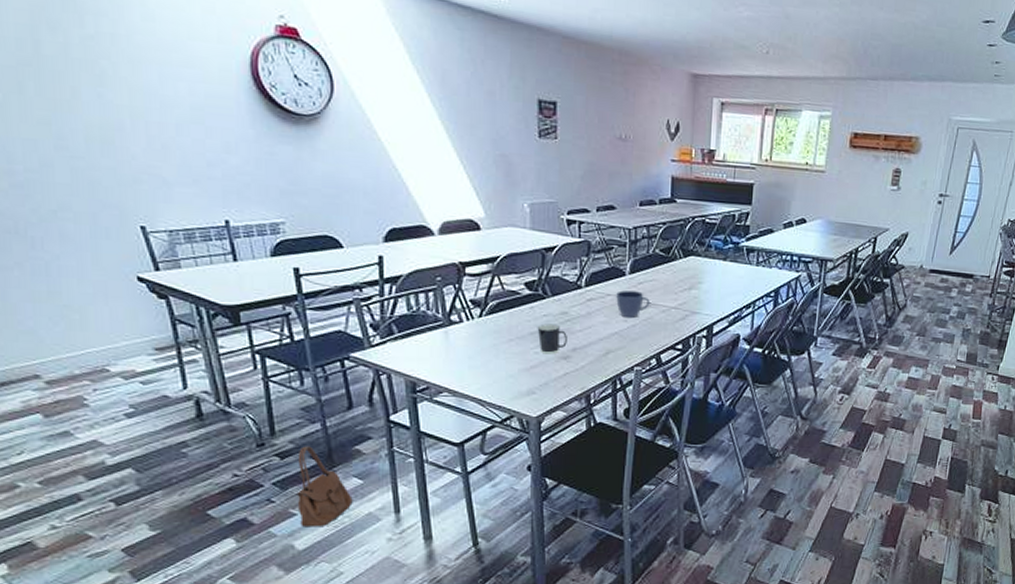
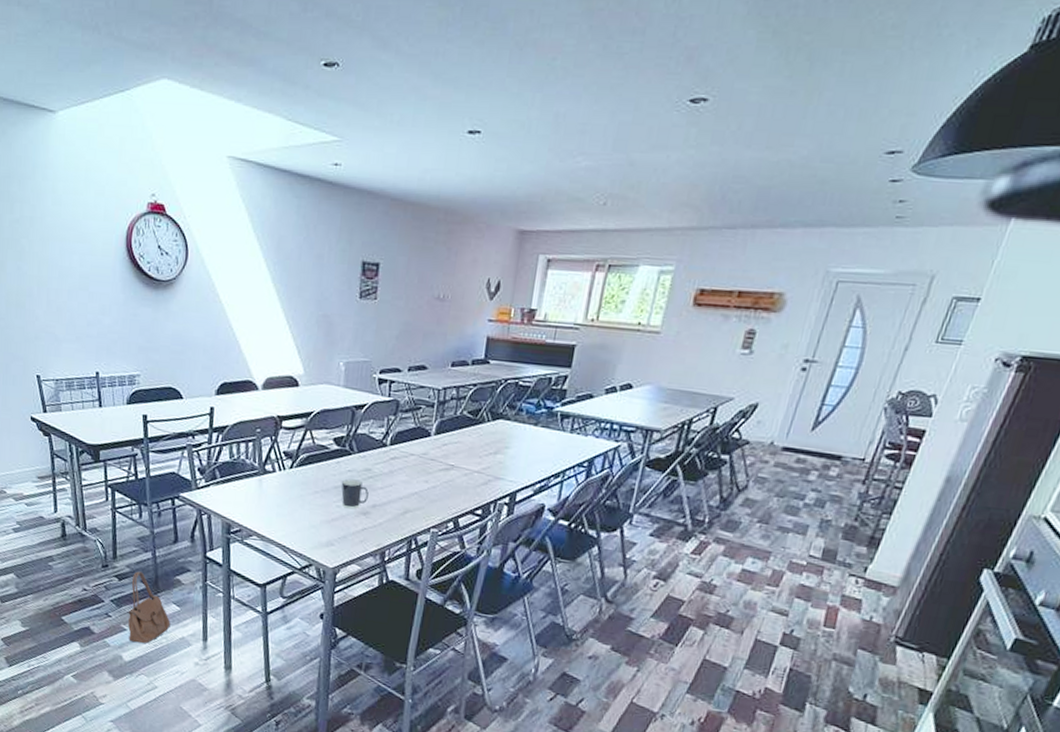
cup: present [616,290,650,319] -> none [419,451,453,480]

